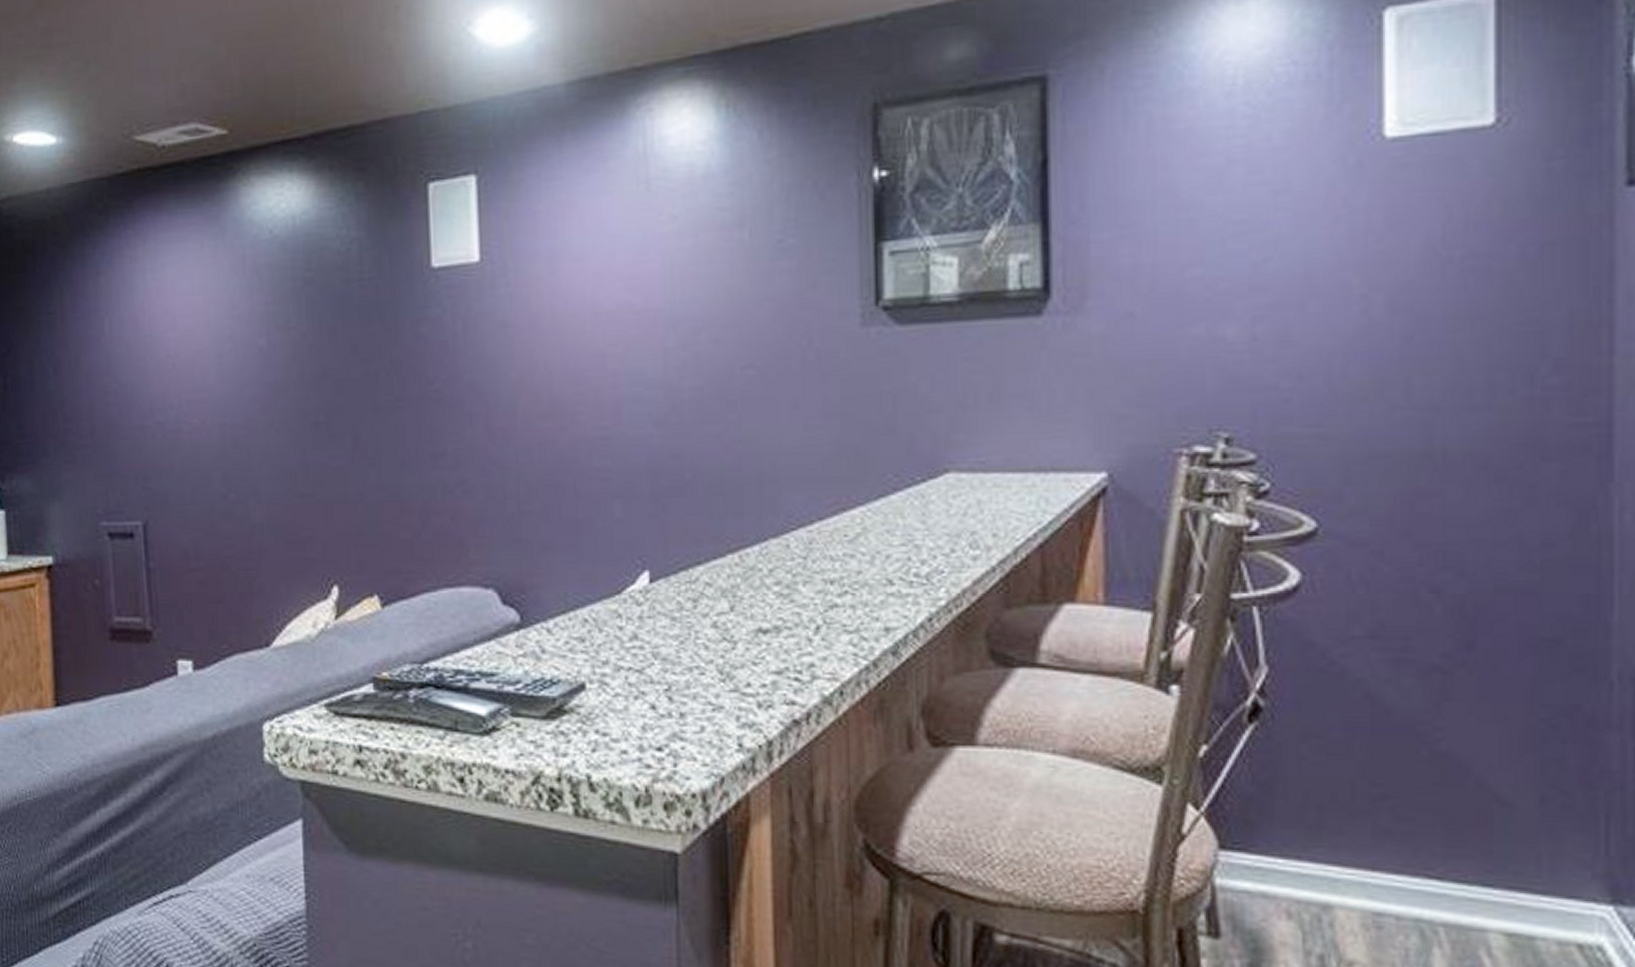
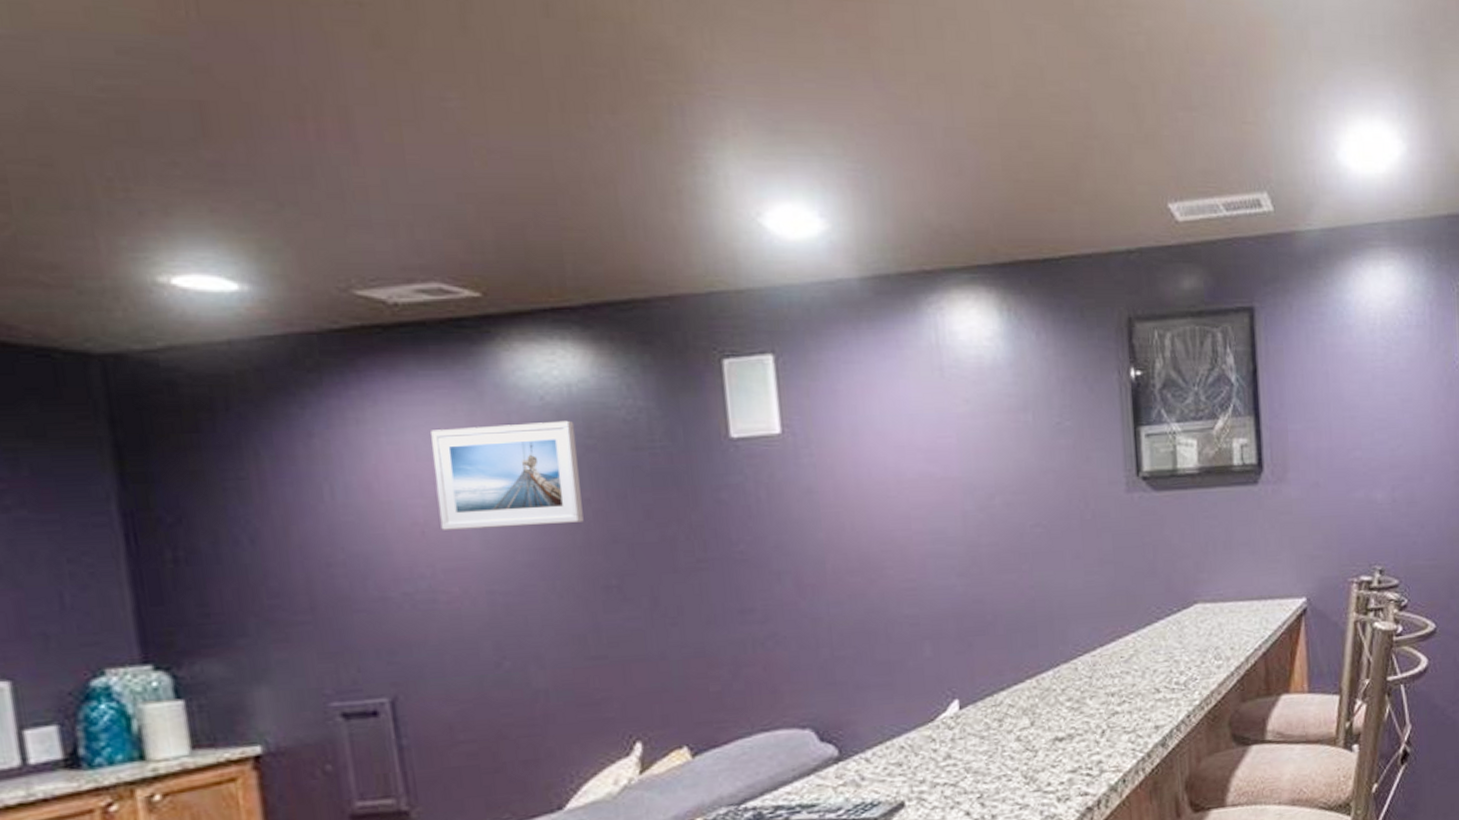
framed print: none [184,253,300,363] -> present [431,420,584,530]

